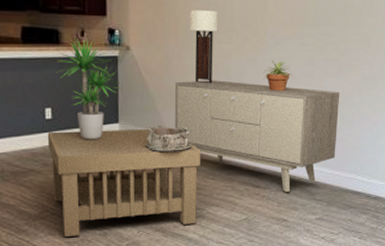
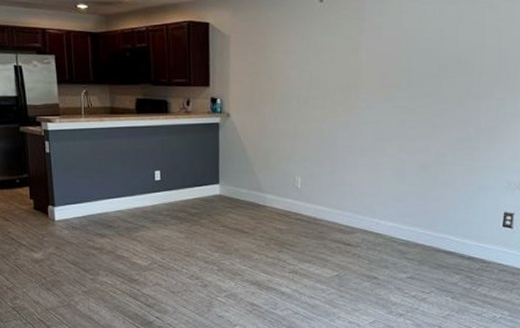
coffee table: present [47,128,200,237] -> none [156,189,294,287]
potted plant: present [56,39,122,140] -> none [165,108,223,200]
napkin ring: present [145,125,193,153] -> none [243,185,287,211]
sideboard: present [174,80,340,192] -> none [270,143,433,250]
table lamp: present [190,10,218,84] -> none [286,78,312,147]
potted plant: present [263,60,293,91] -> none [355,123,385,152]

